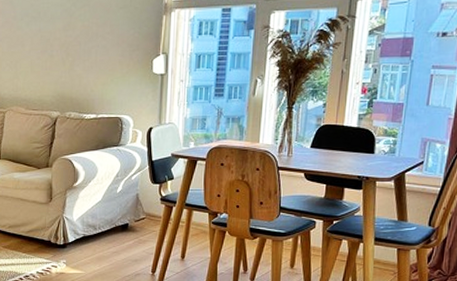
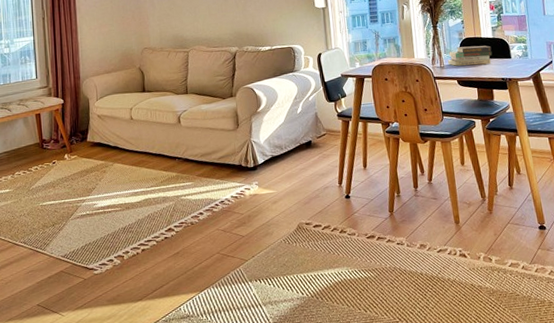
books: none [298,135,353,158] -> present [448,45,493,66]

